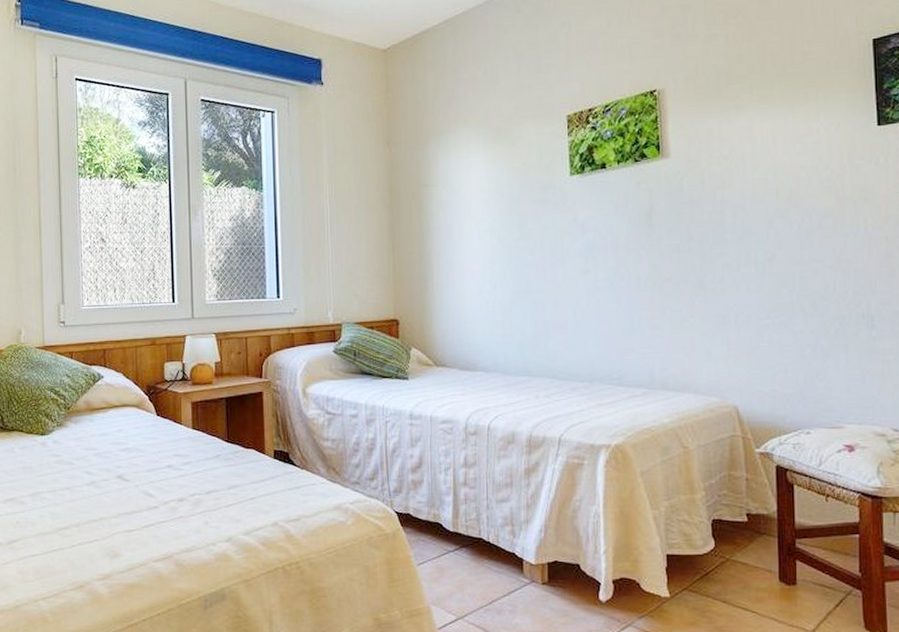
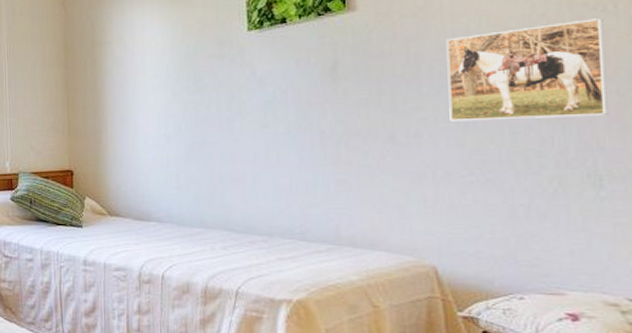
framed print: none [747,170,879,267] -> present [446,18,608,122]

